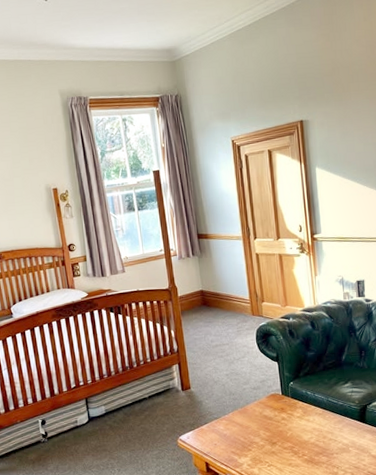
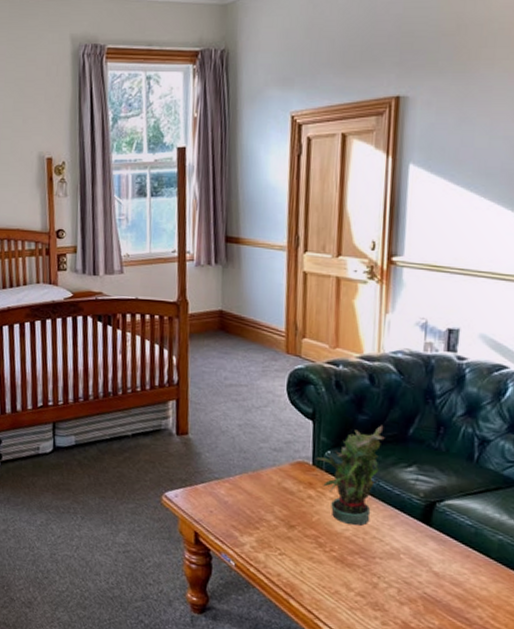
potted plant: none [283,357,327,433] -> present [316,425,385,526]

